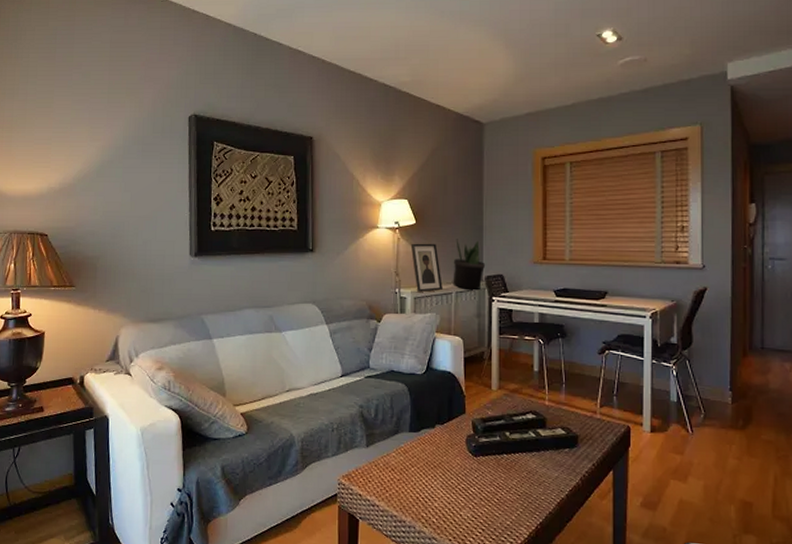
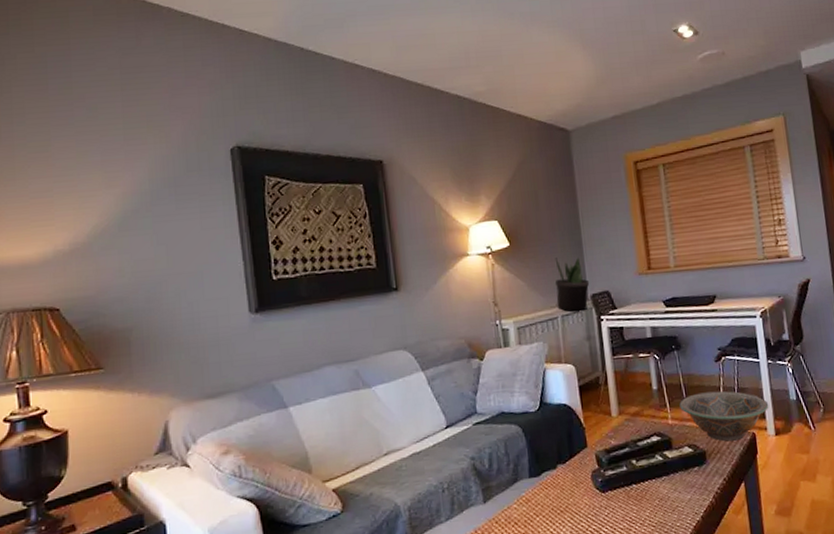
picture frame: present [410,243,442,292] -> none [506,265,547,321]
decorative bowl: none [558,381,648,431] -> present [679,391,769,442]

